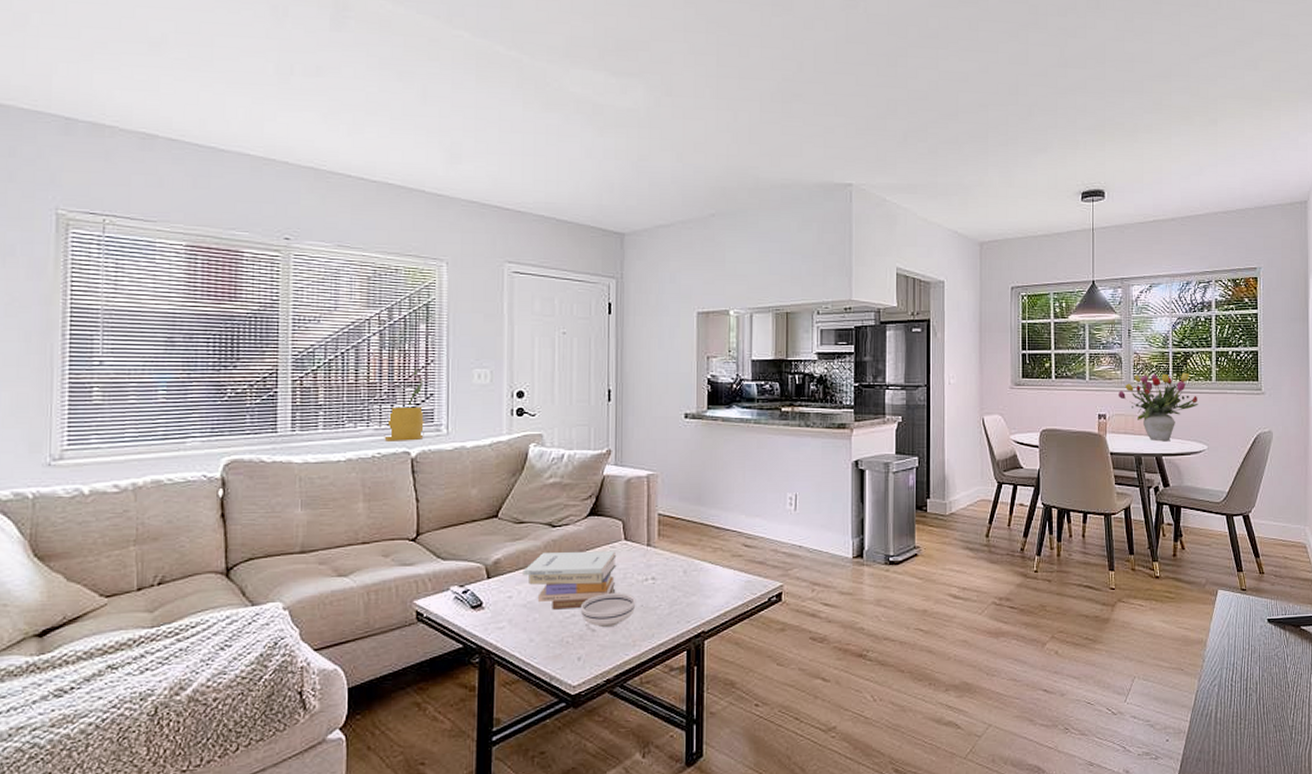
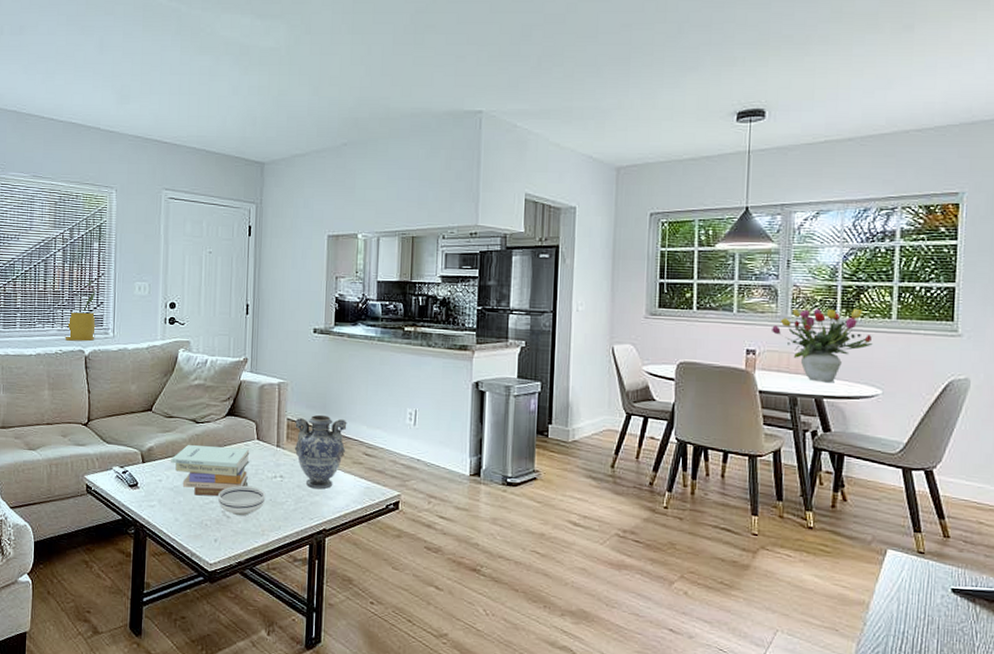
decorative vase: none [667,506,724,589] -> present [294,414,347,490]

